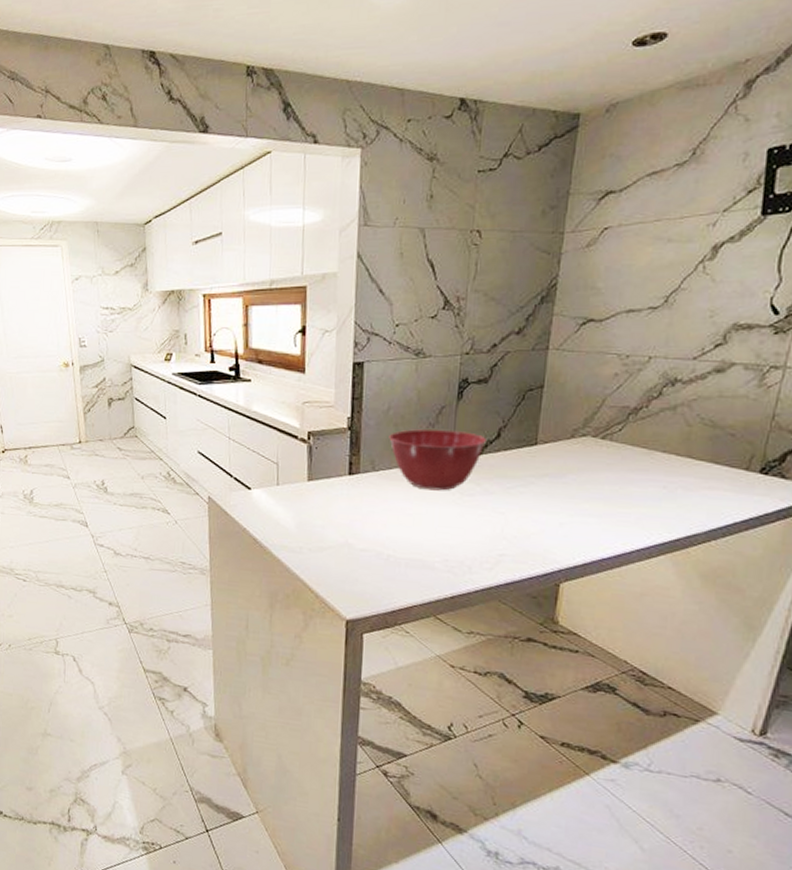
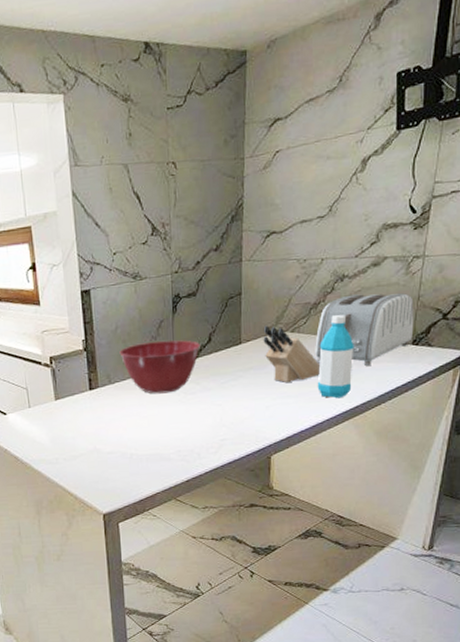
knife block: none [565,427,636,498] -> present [263,325,321,382]
water bottle: none [628,425,682,527] -> present [317,315,354,399]
toaster: none [629,403,767,491] -> present [315,293,414,366]

